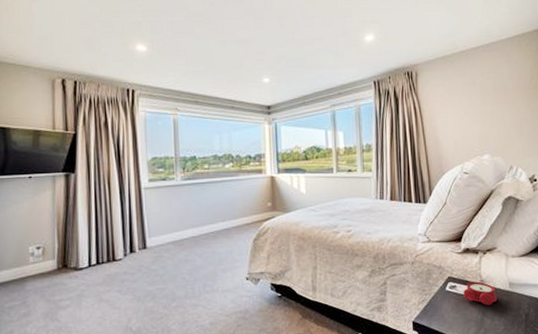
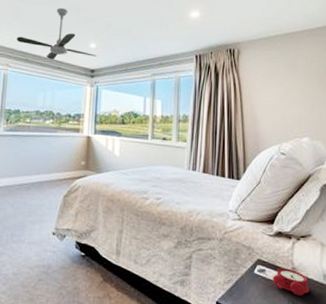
ceiling fan: none [182,41,271,100] -> present [16,7,96,60]

